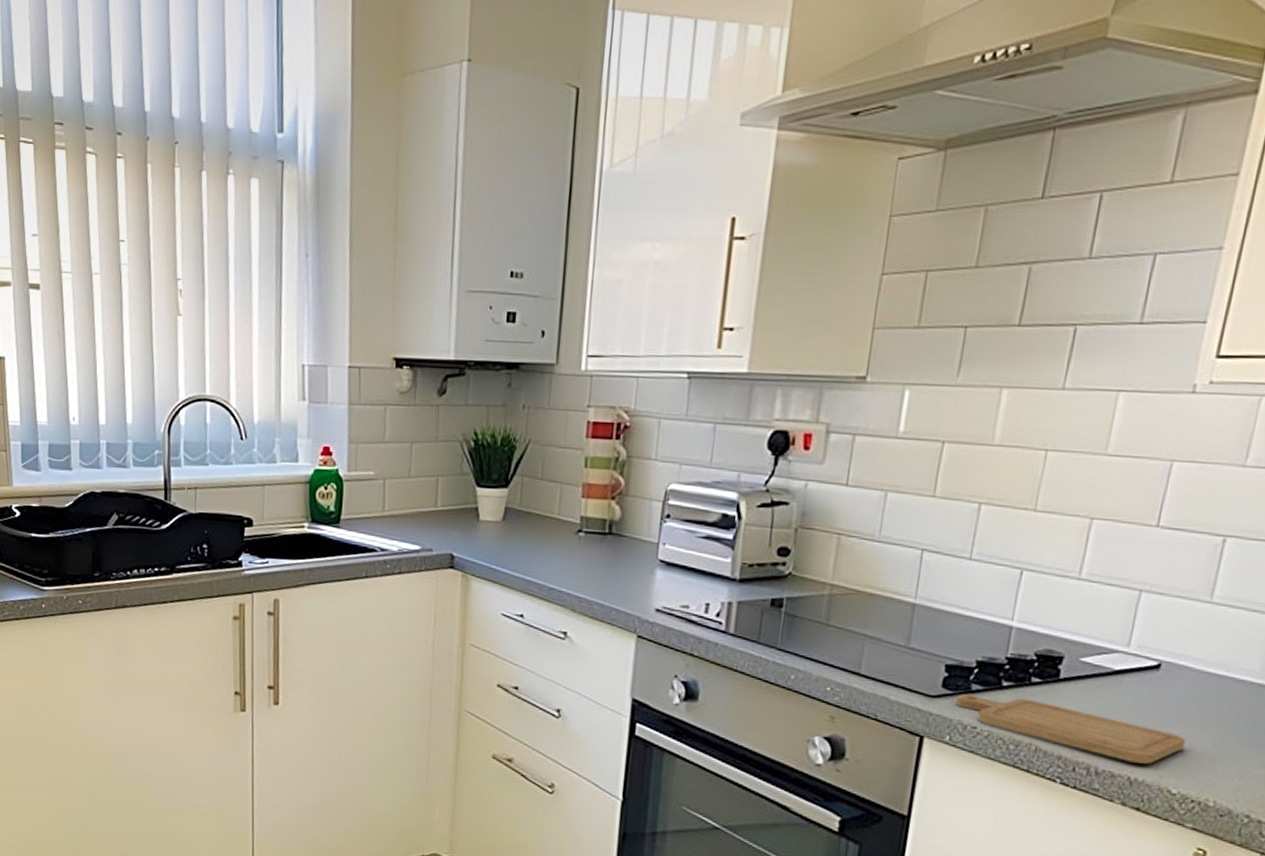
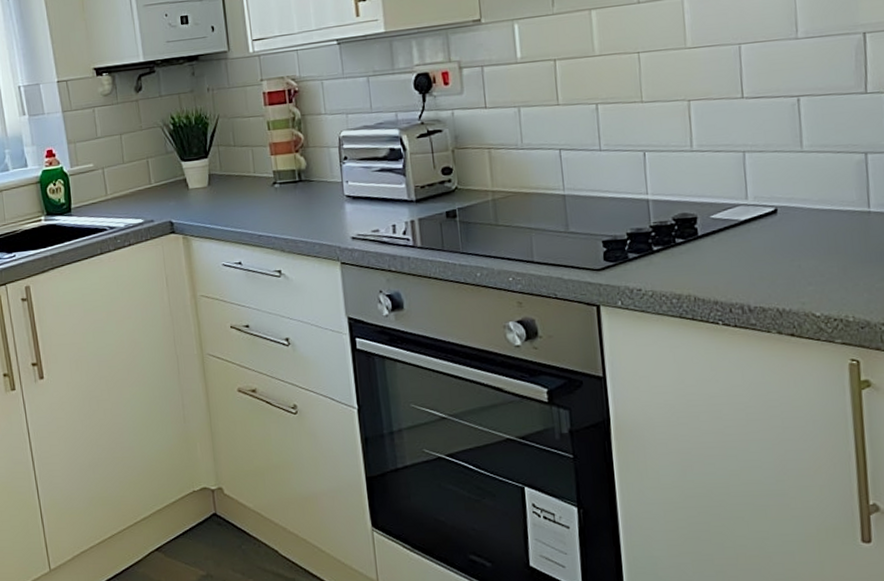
chopping board: present [956,694,1186,764] -> none [618,257,815,296]

